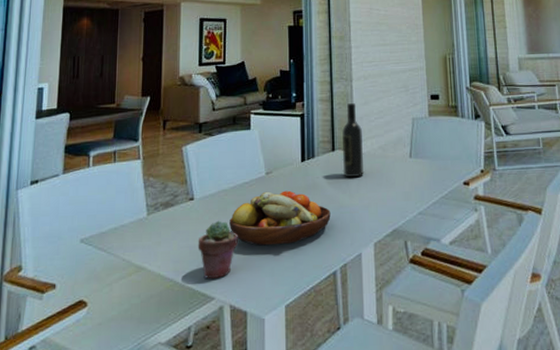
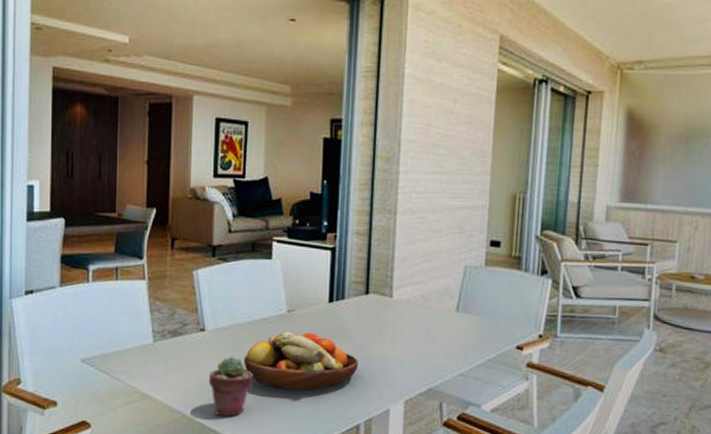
wine bottle: present [341,103,365,178] -> none [376,241,403,327]

